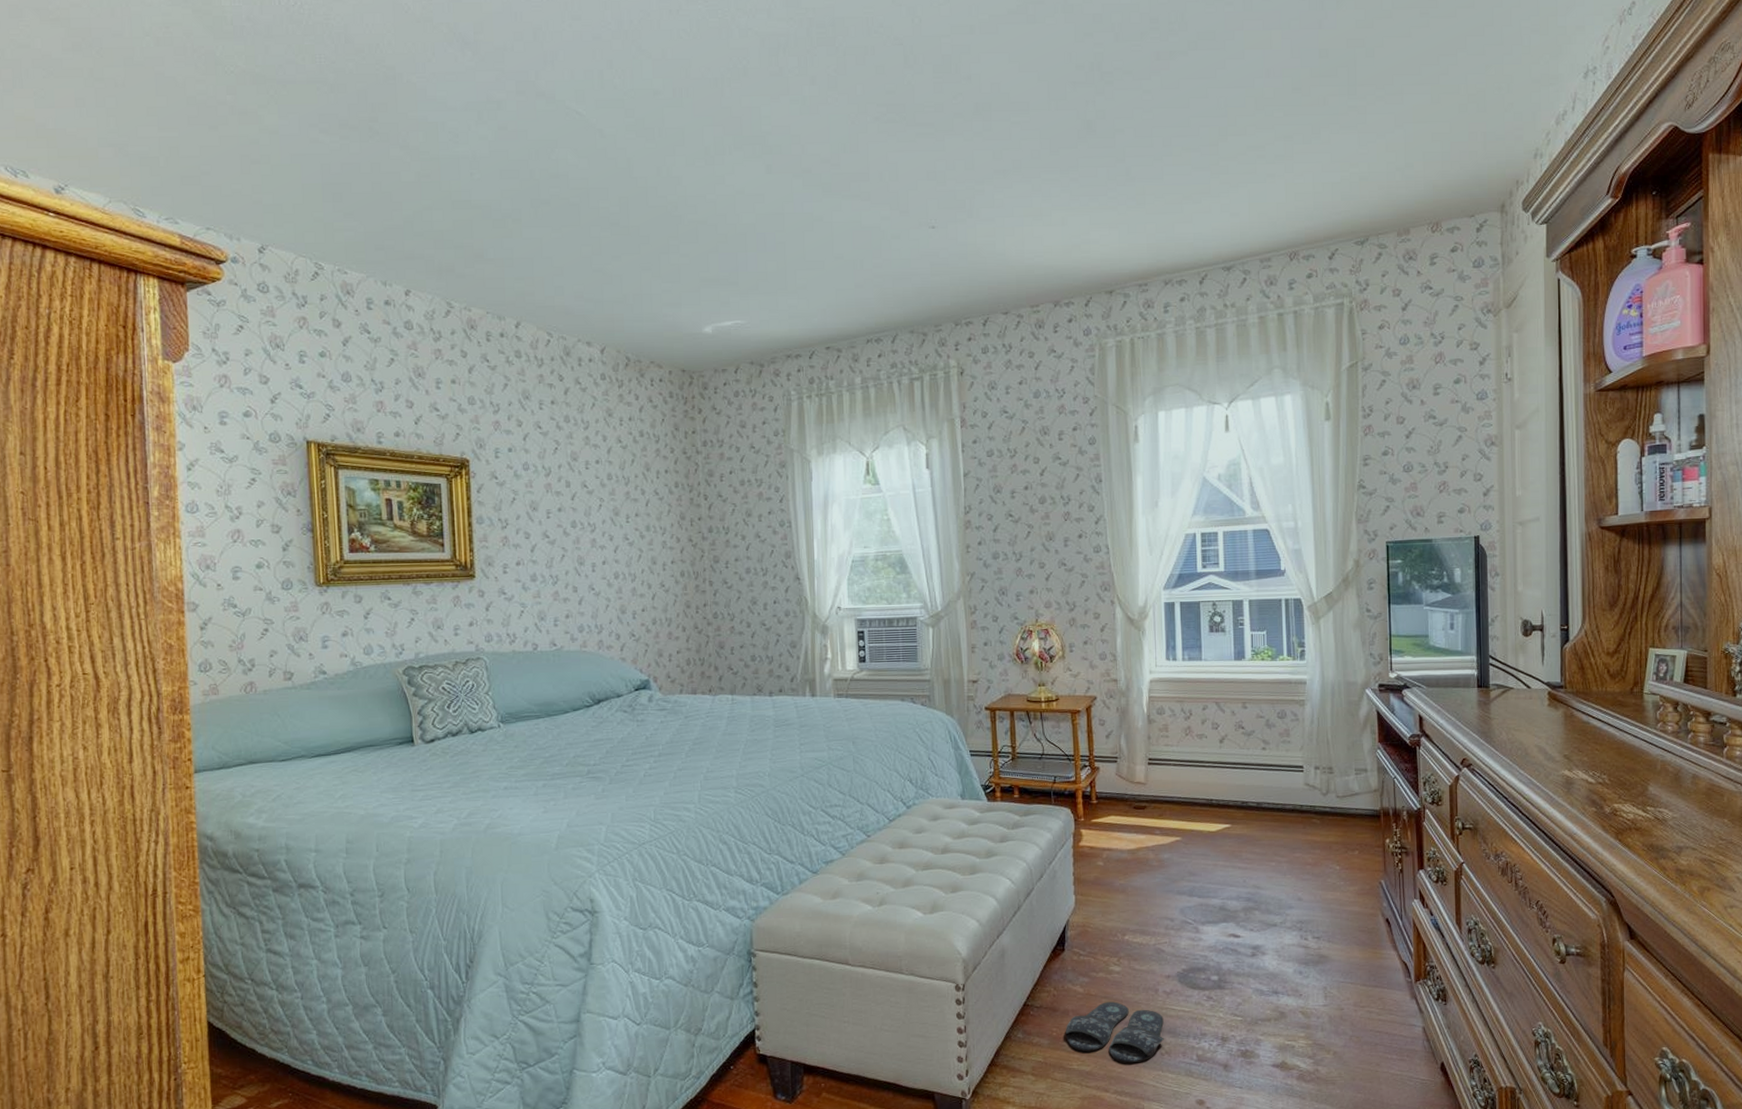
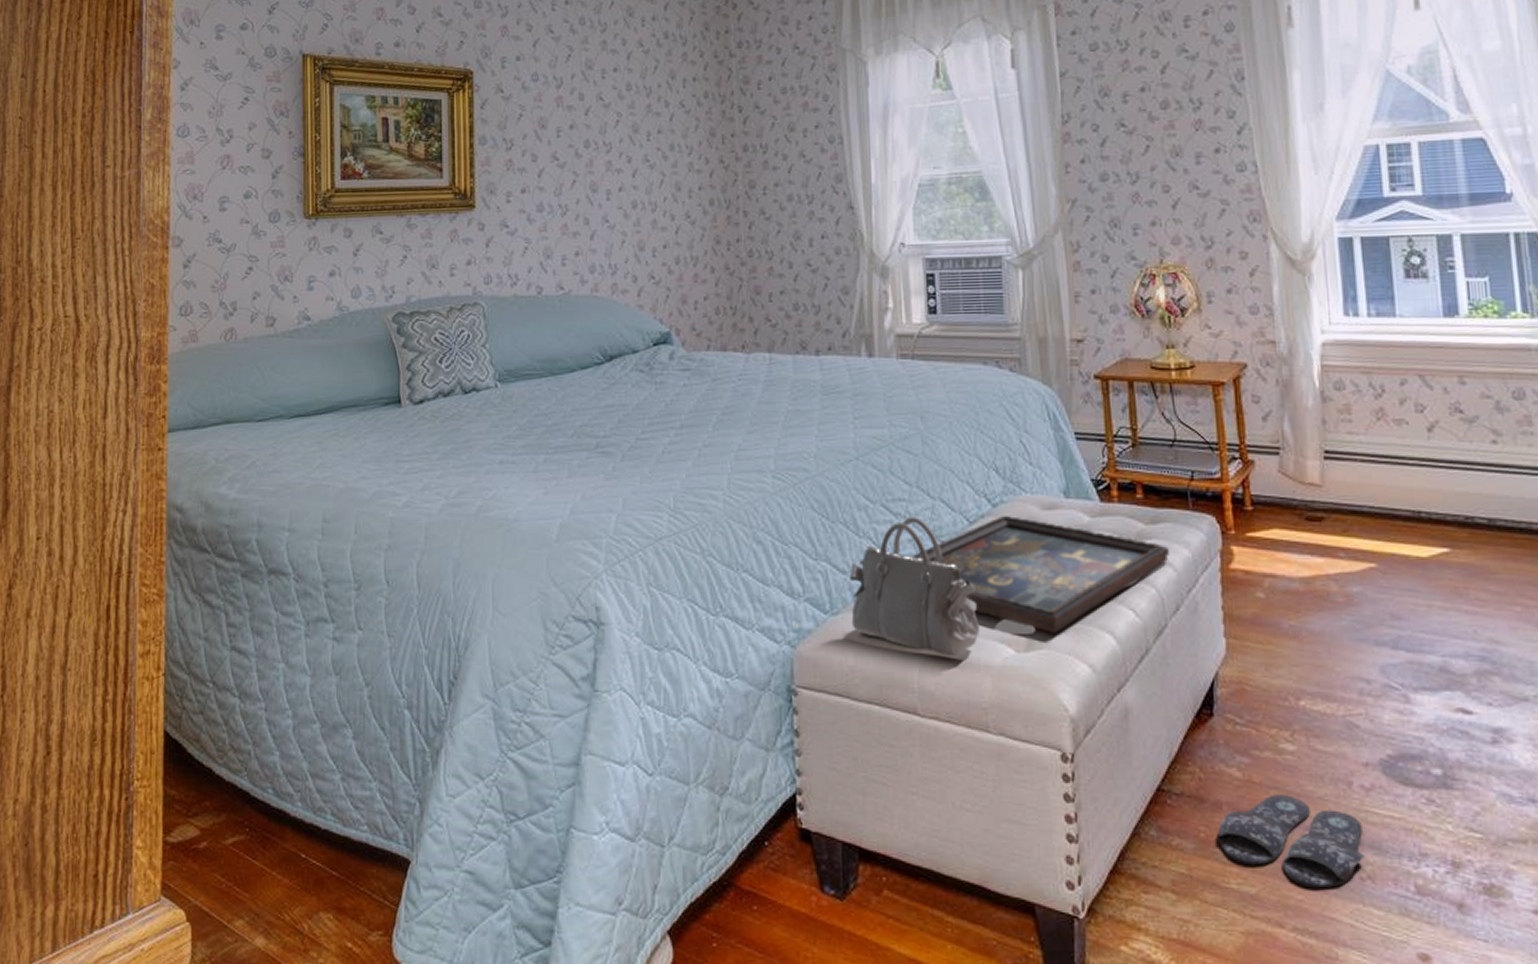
shoulder bag: none [796,818,897,921] -> present [849,516,981,657]
decorative tray: none [844,815,1038,899] -> present [911,516,1171,633]

